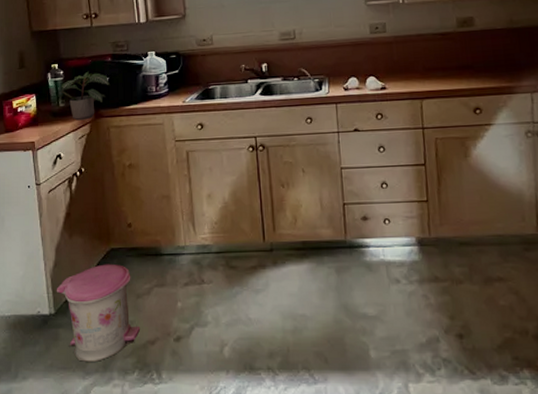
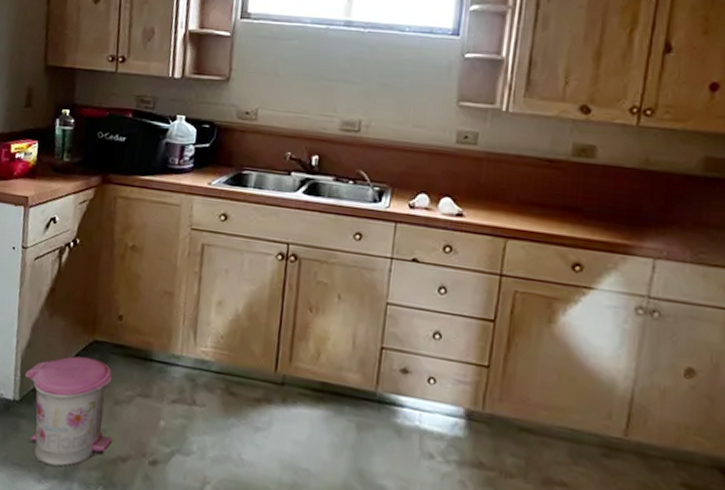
potted plant: present [61,71,111,121] -> none [68,125,127,183]

